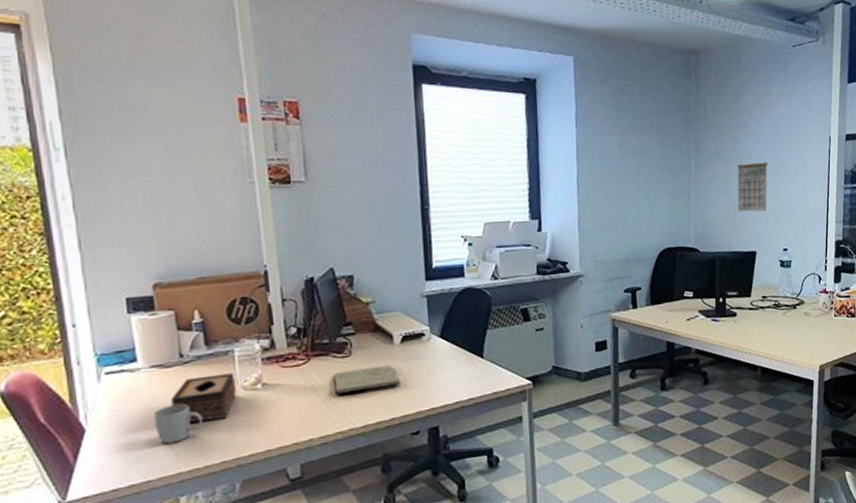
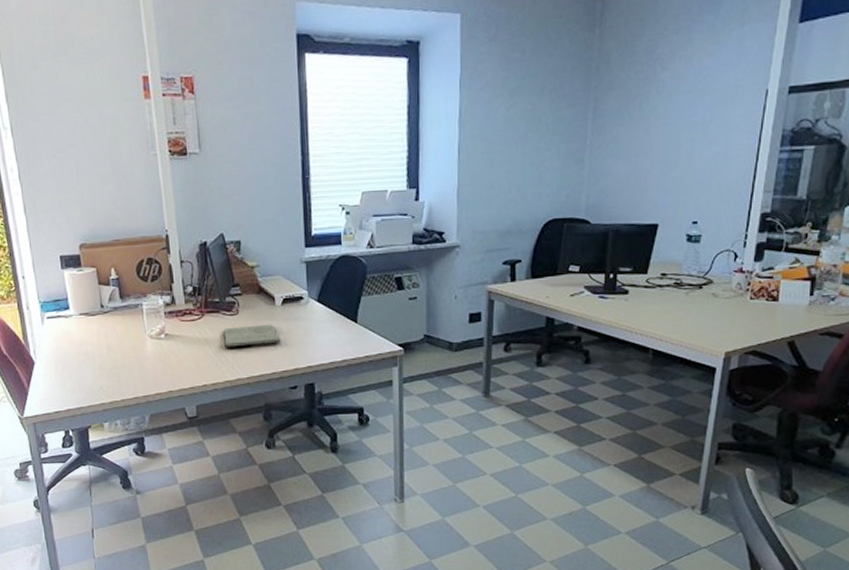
mug: present [154,404,202,444] -> none [83,347,119,379]
tissue box: present [171,373,236,422] -> none [95,323,145,363]
calendar: present [737,160,768,212] -> none [640,120,682,180]

